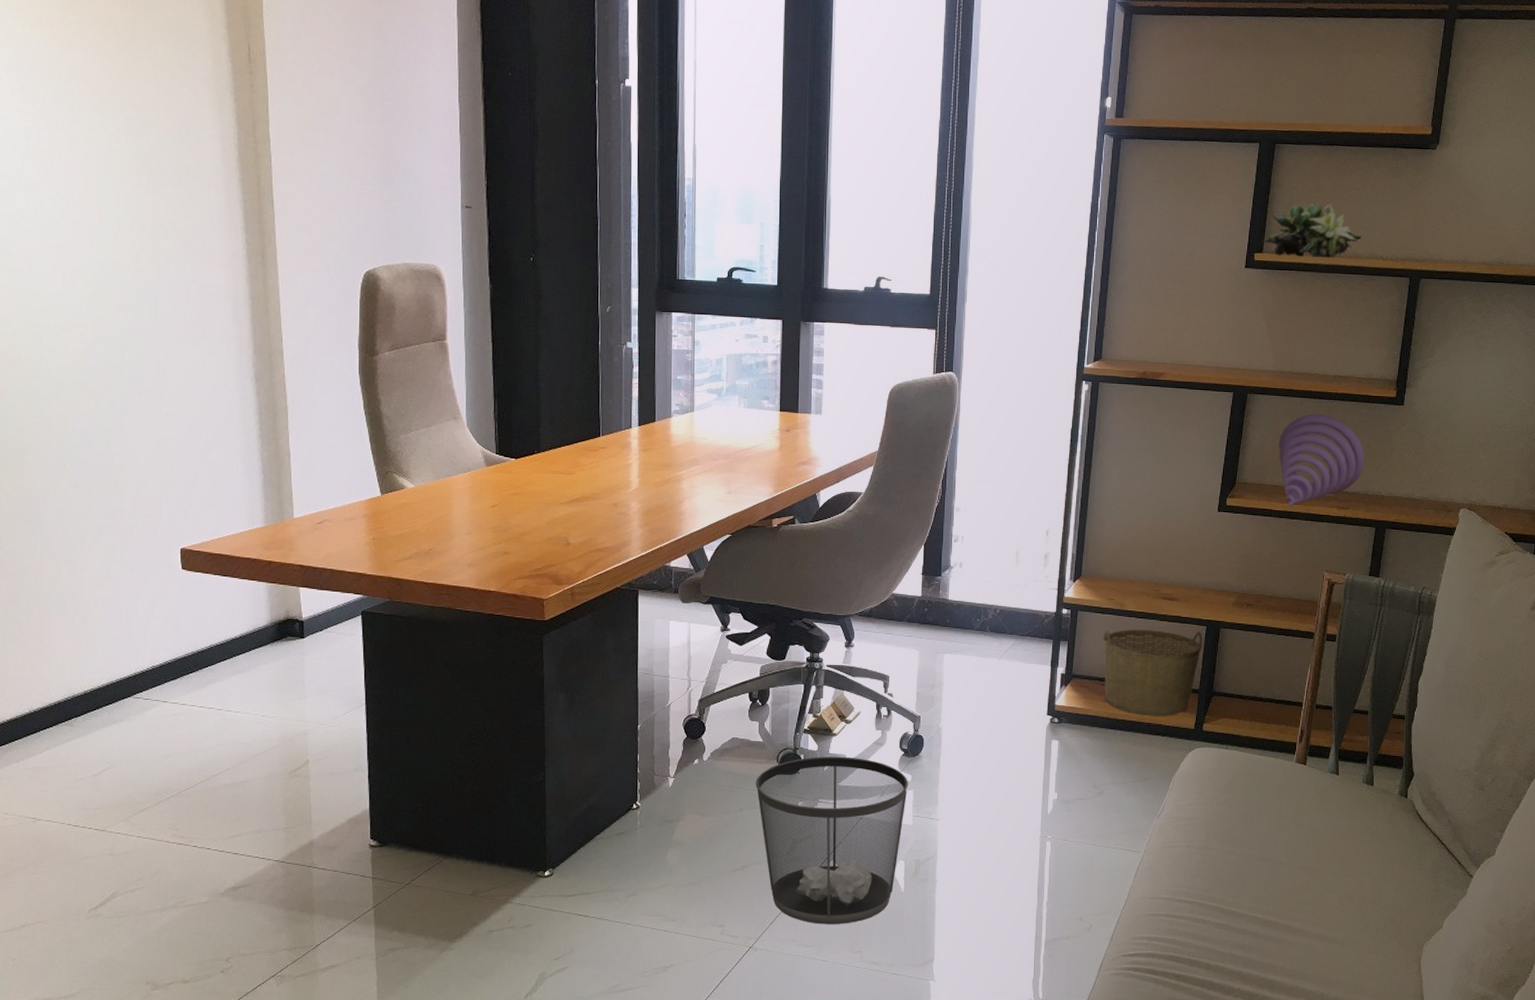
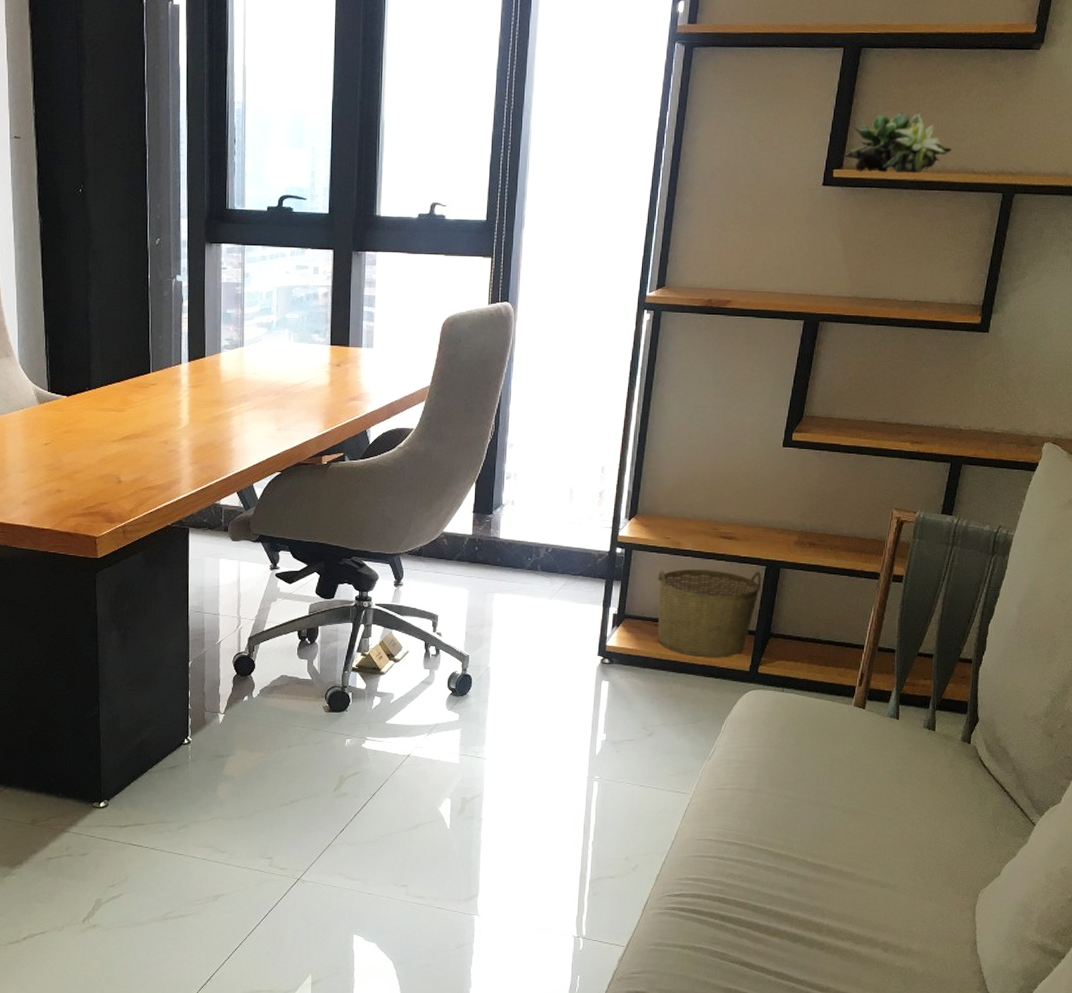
waste bin: present [755,757,908,924] -> none [304,695,456,859]
decorative sculpture: present [1278,414,1365,506] -> none [850,343,944,441]

